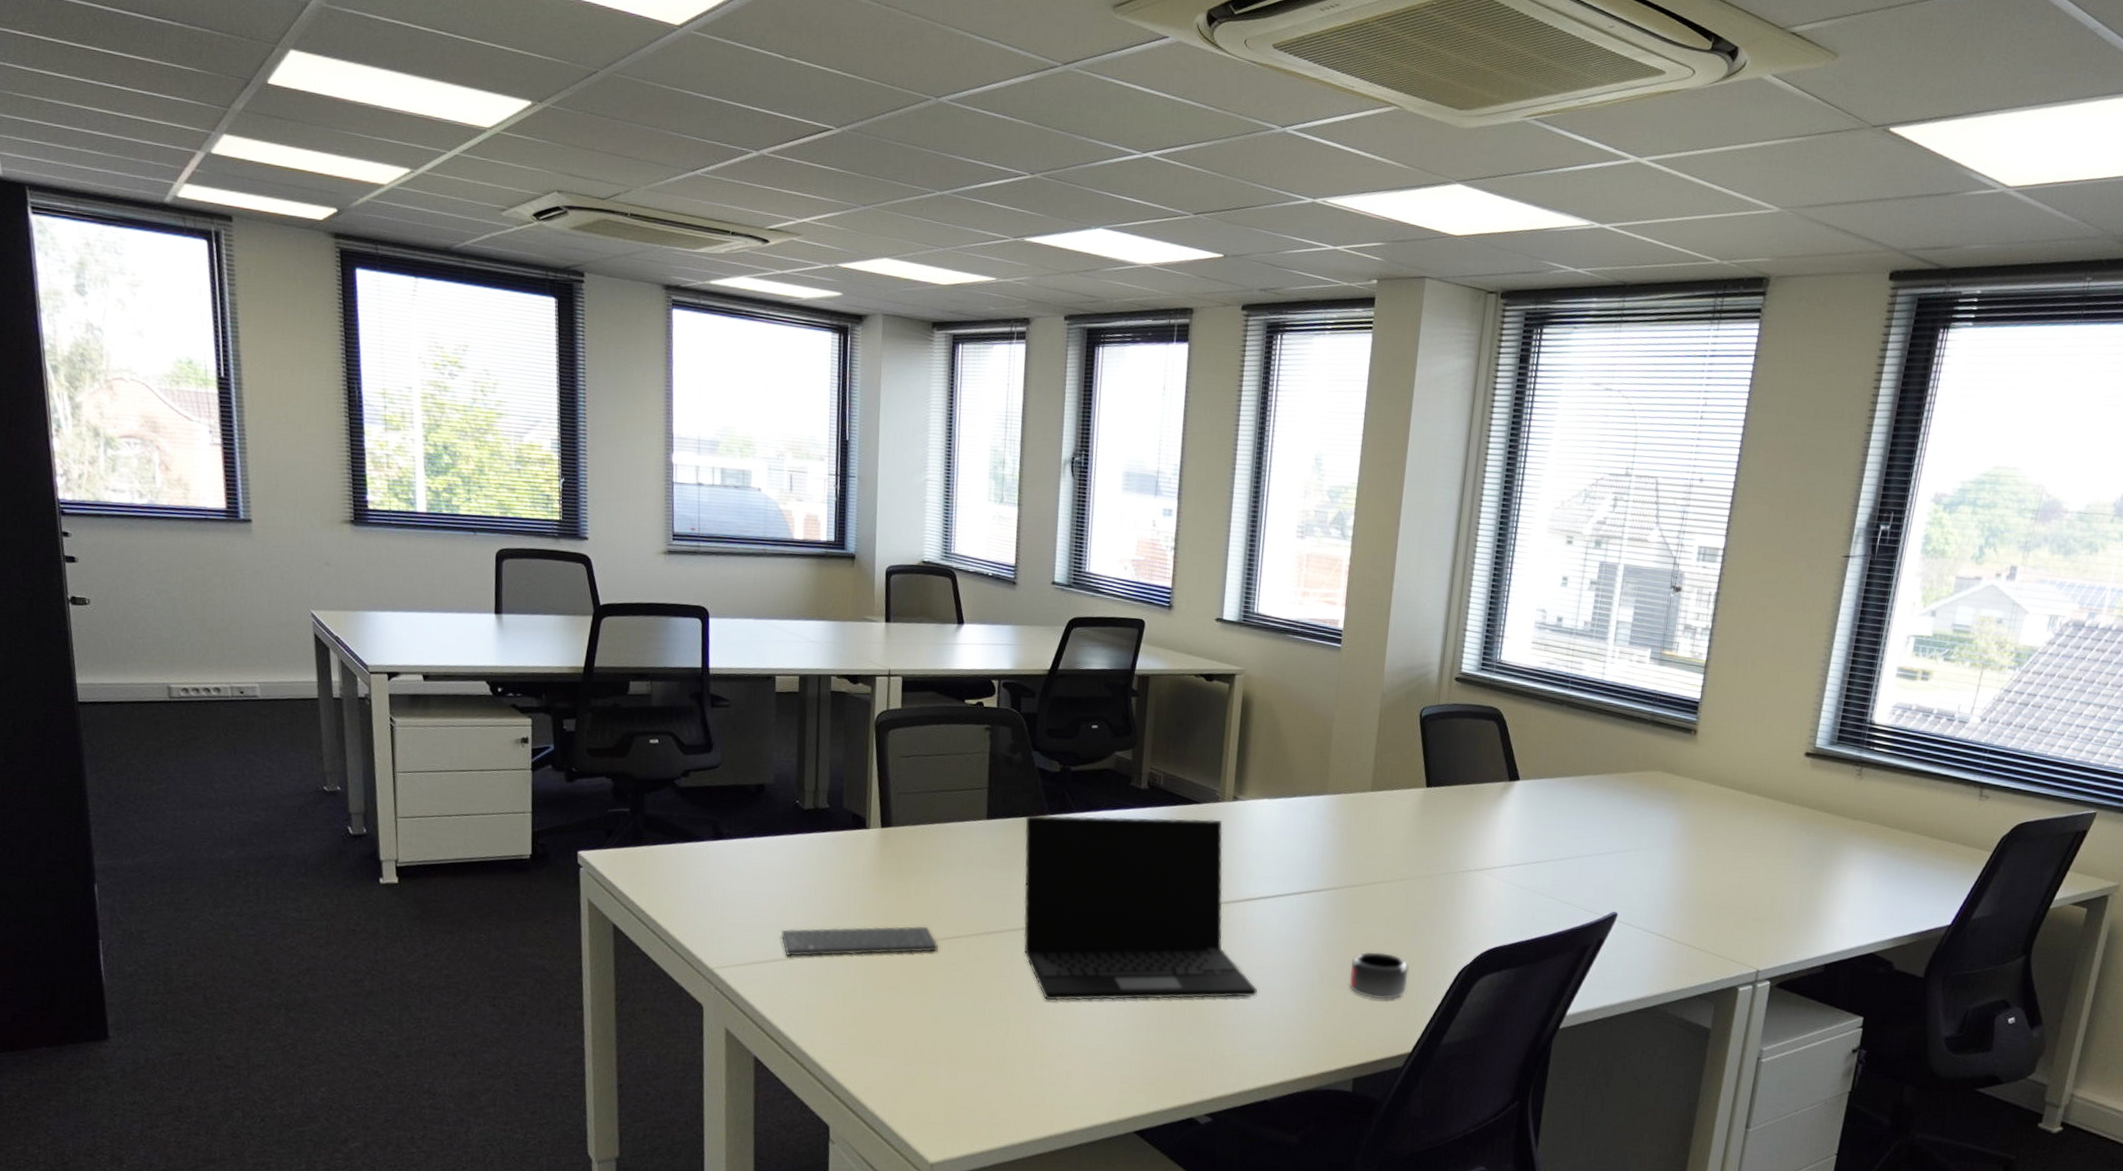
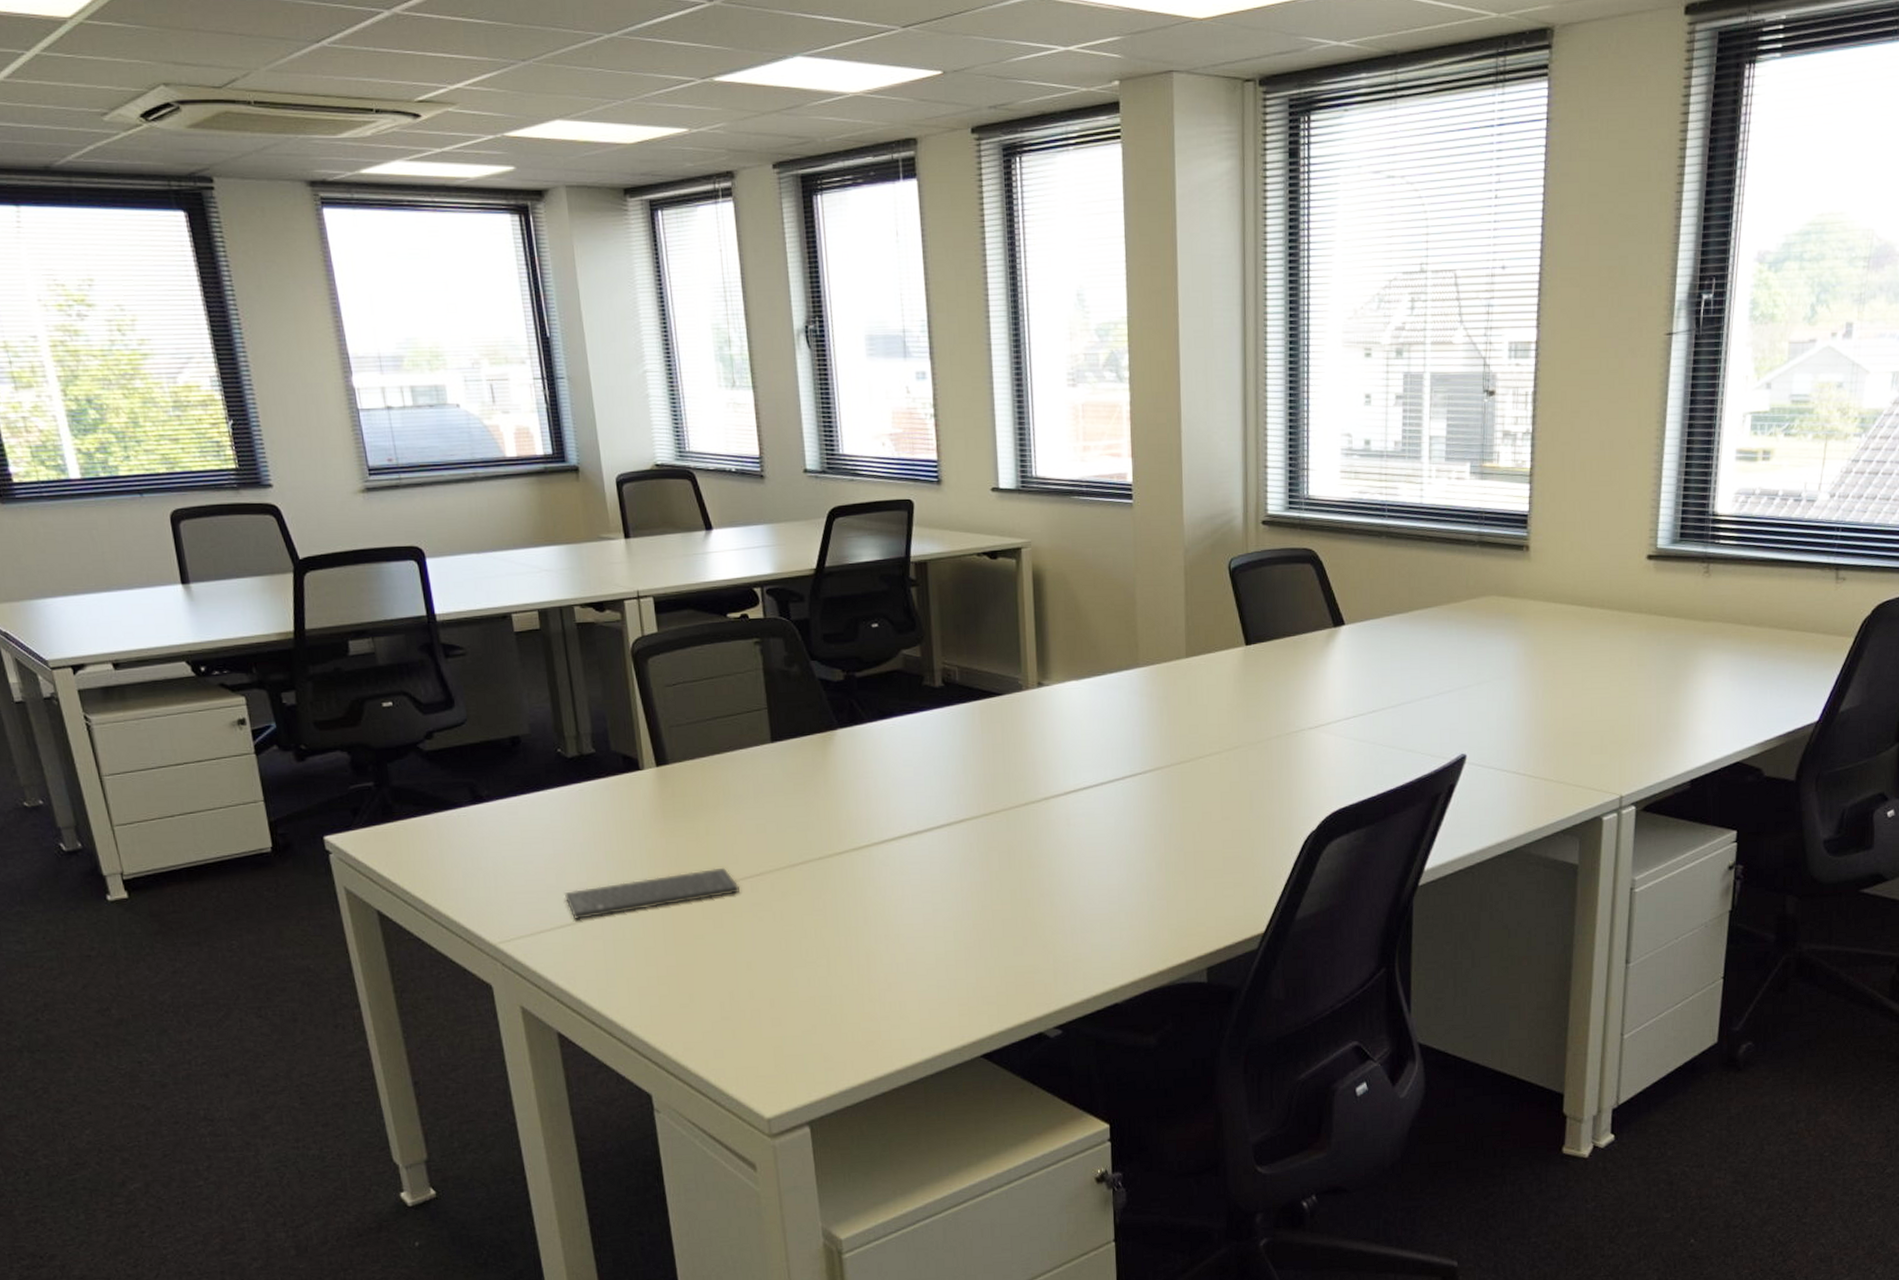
laptop: present [1023,814,1257,1001] -> none [814,710,1092,929]
mug: present [1349,951,1409,1000] -> none [1188,830,1252,881]

